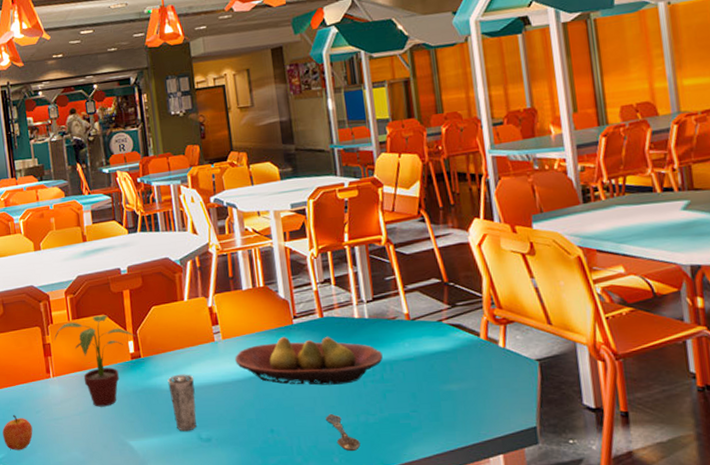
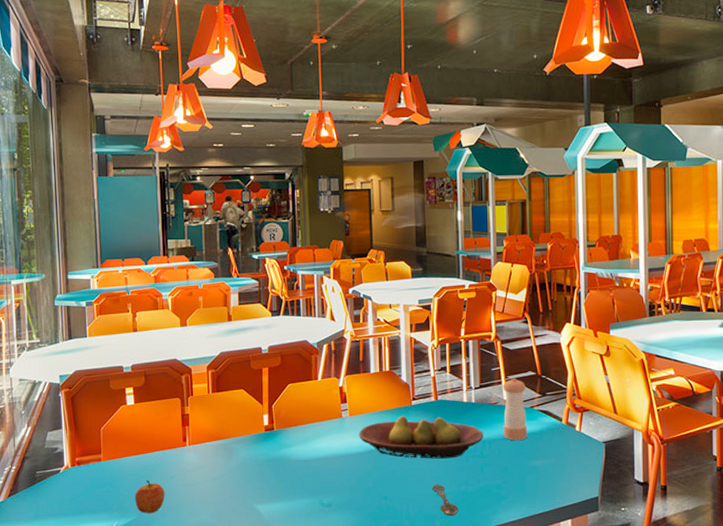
potted plant: present [54,315,136,407] -> none [193,390,271,474]
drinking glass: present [167,374,197,432] -> none [297,446,321,498]
pepper shaker: none [401,287,438,362] -> present [503,378,528,441]

